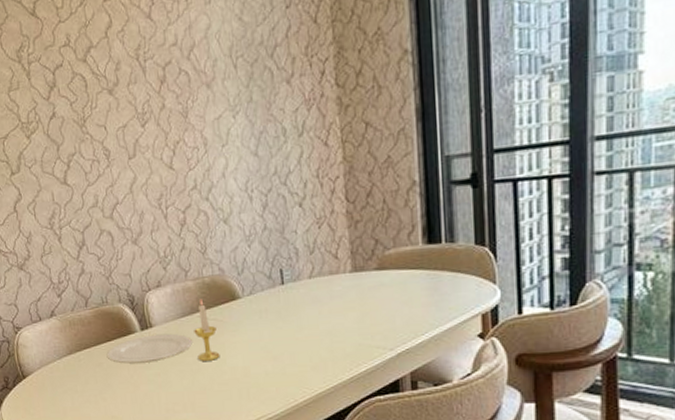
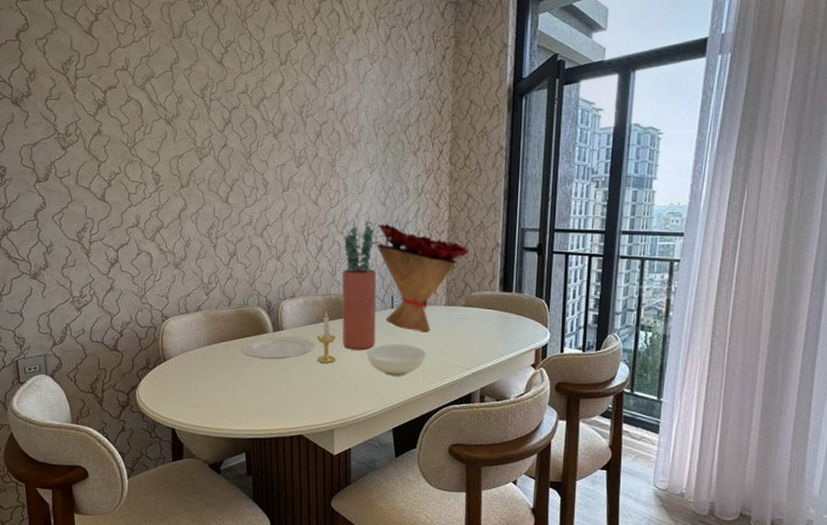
vase: none [211,170,266,341] -> present [342,214,377,350]
flower bouquet: none [244,178,377,310] -> present [370,223,470,333]
bowl: none [257,327,333,368] -> present [366,344,426,376]

